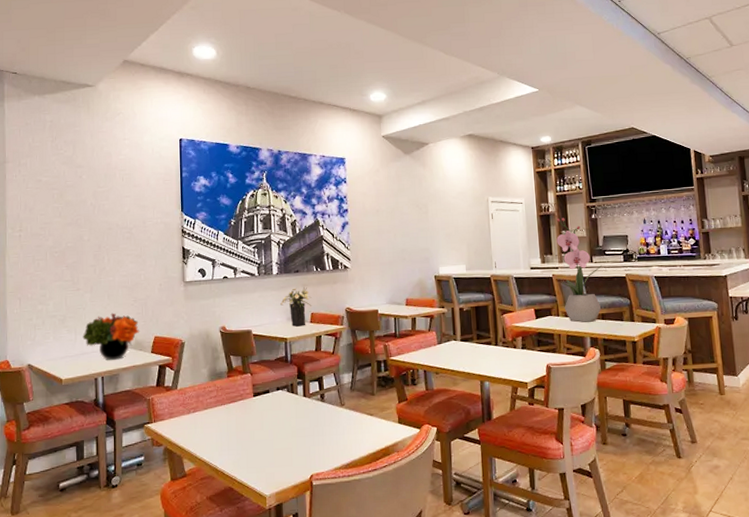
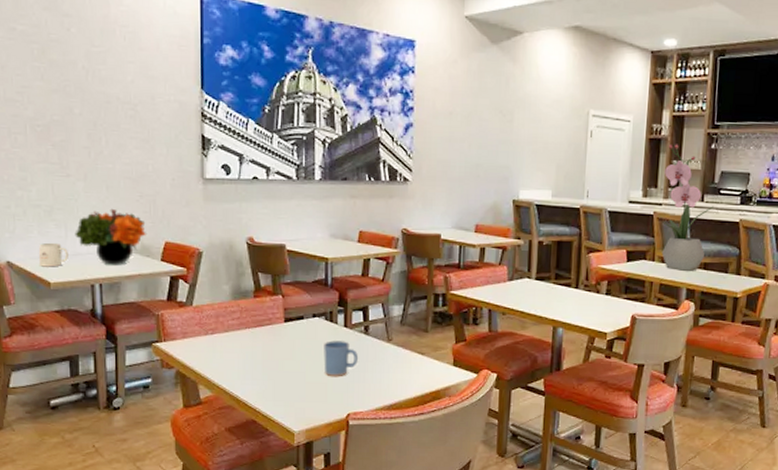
mug: none [53,345,77,367] -> present [38,242,68,267]
flower arrangement: present [280,287,312,327] -> none [322,199,362,246]
mug: none [287,409,317,442] -> present [324,340,358,376]

